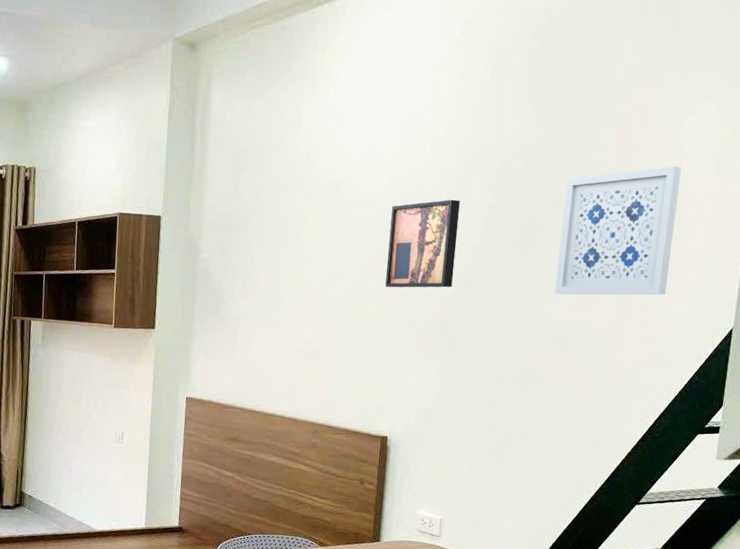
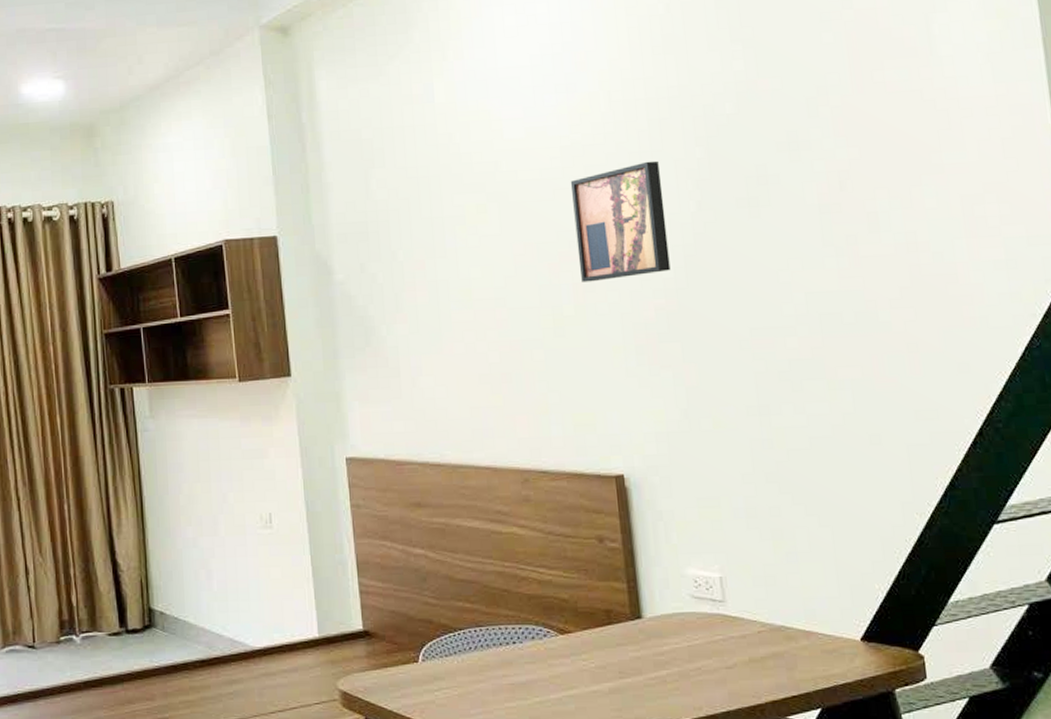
wall art: present [554,166,681,295] -> none [794,77,964,260]

